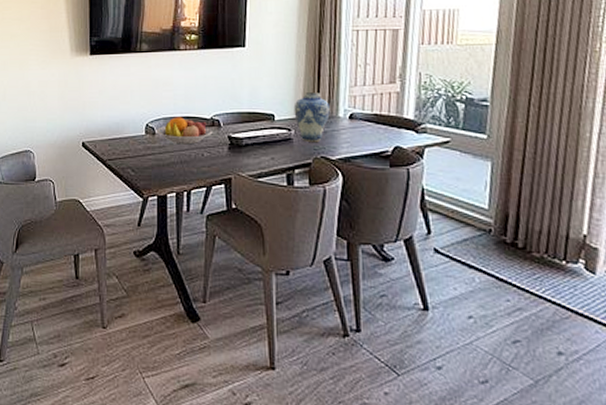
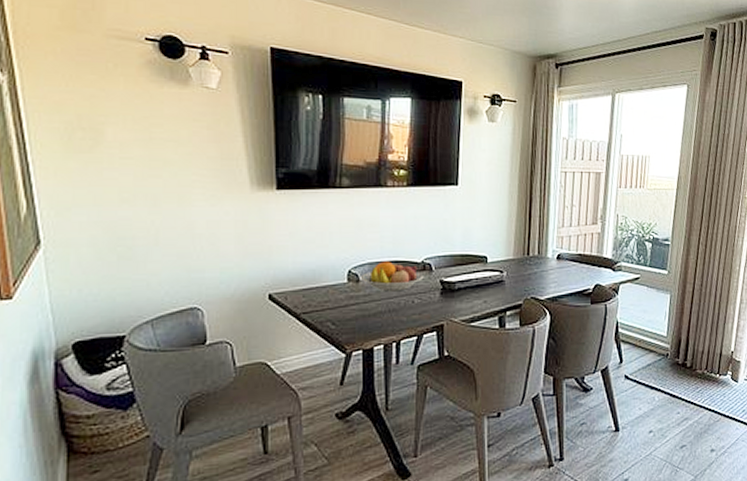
vase: present [293,92,330,143] -> none [506,233,540,284]

